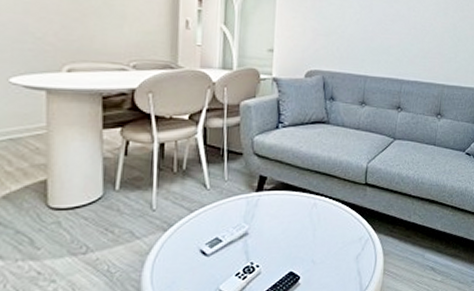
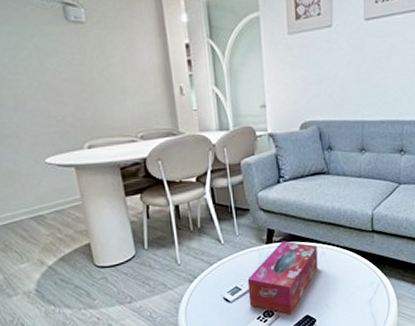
tissue box: none [228,189,309,271] -> present [247,241,318,314]

